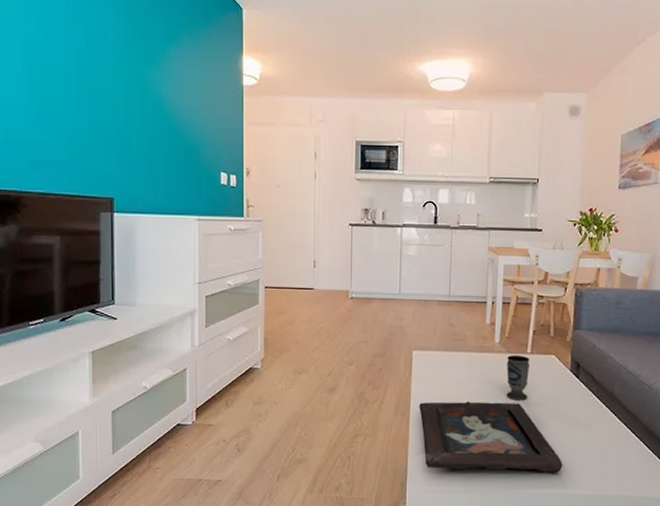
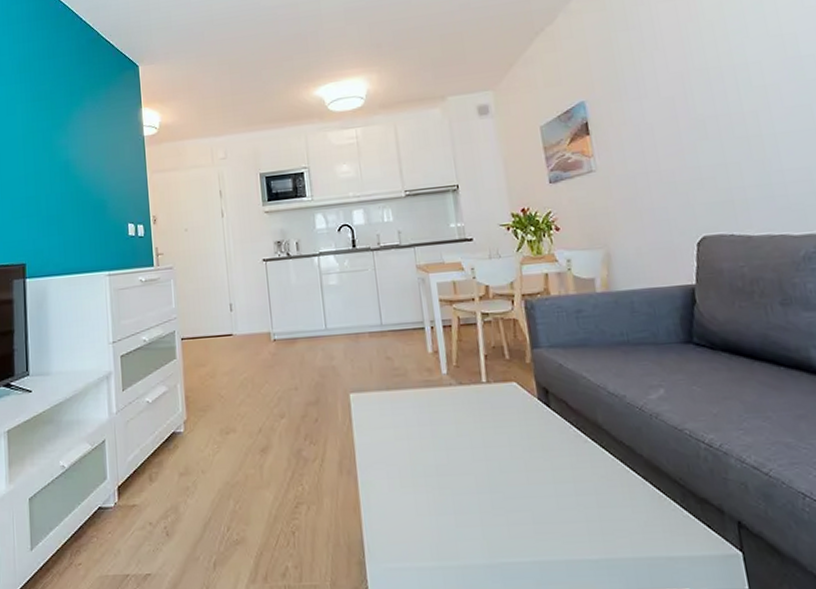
decorative tray: present [418,401,563,474] -> none [365,445,554,539]
cup: present [506,354,530,401] -> none [460,386,493,443]

